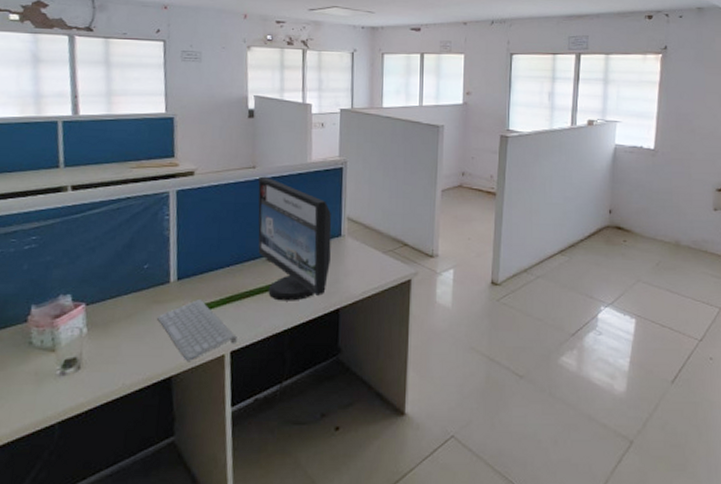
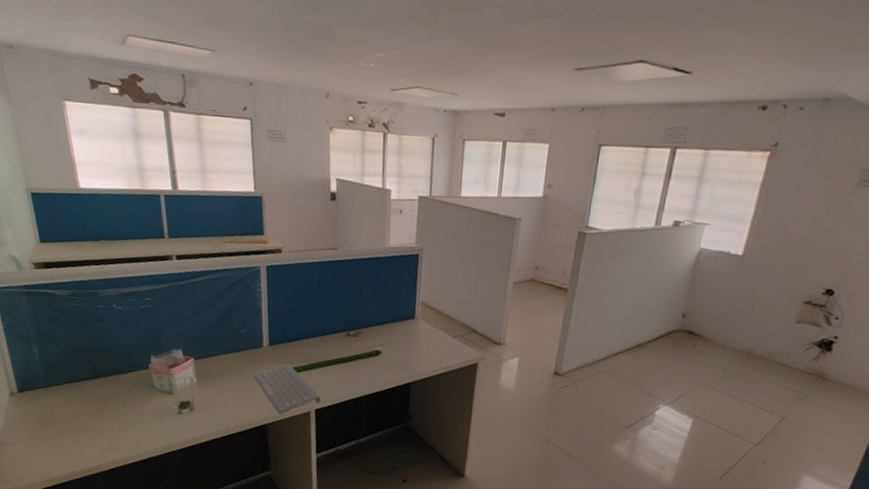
computer monitor: present [258,176,332,301] -> none [339,257,407,373]

